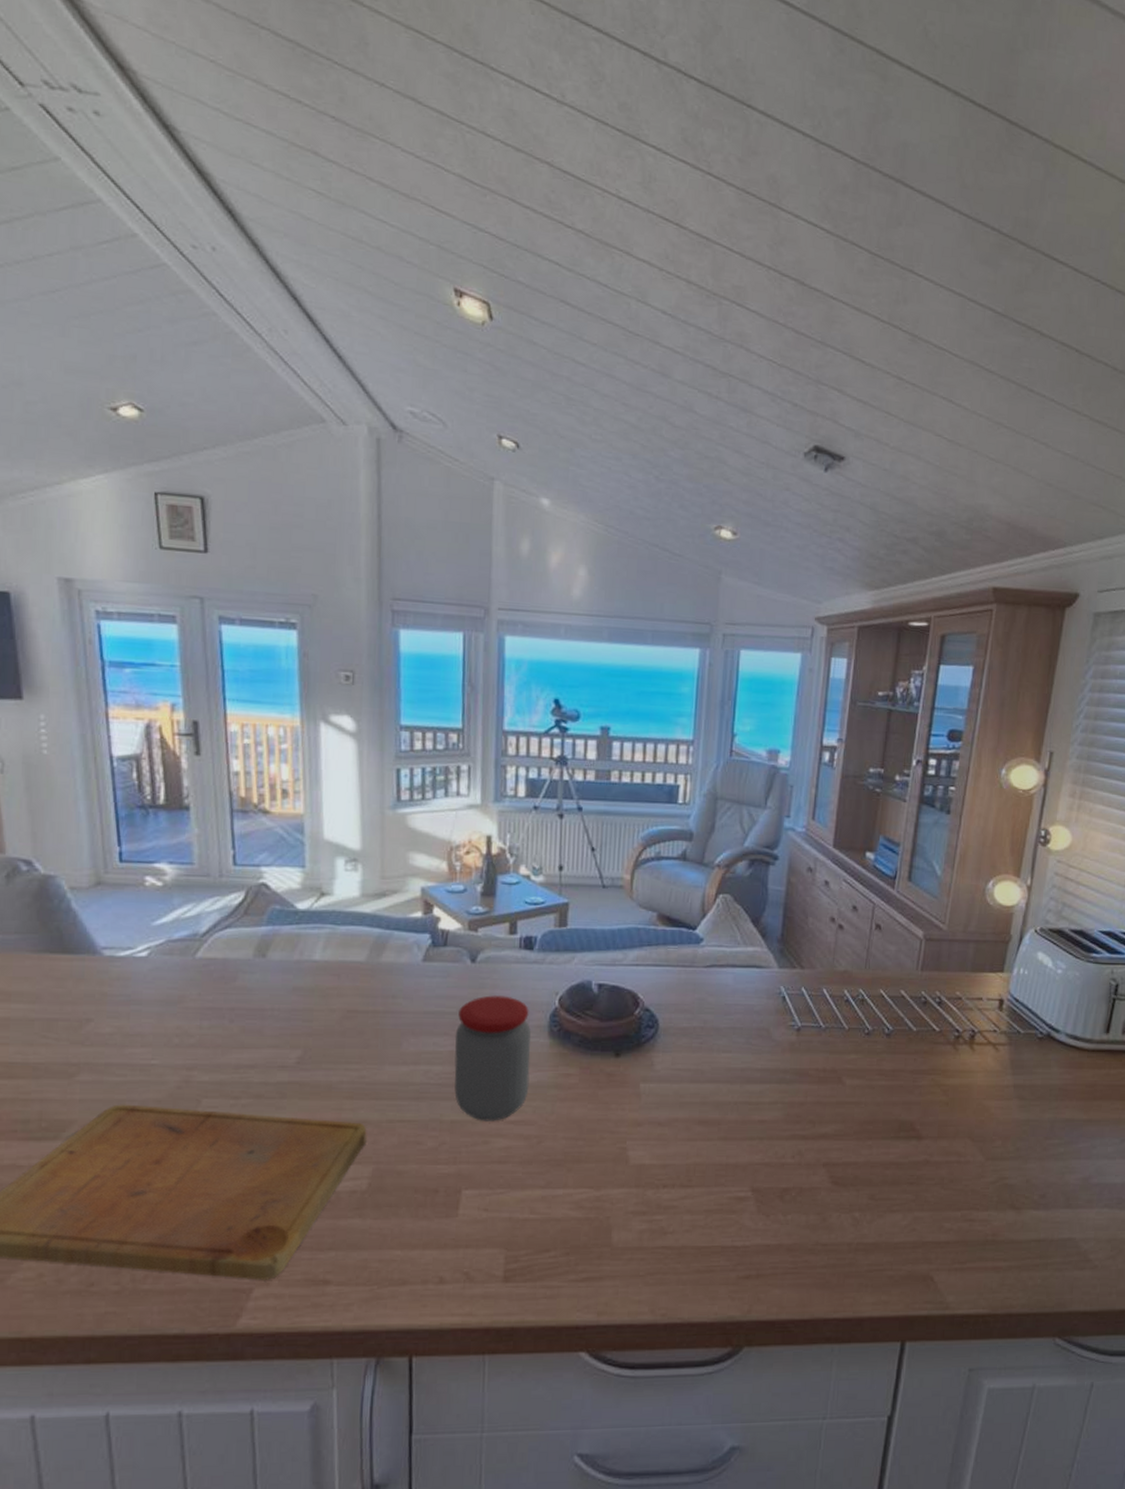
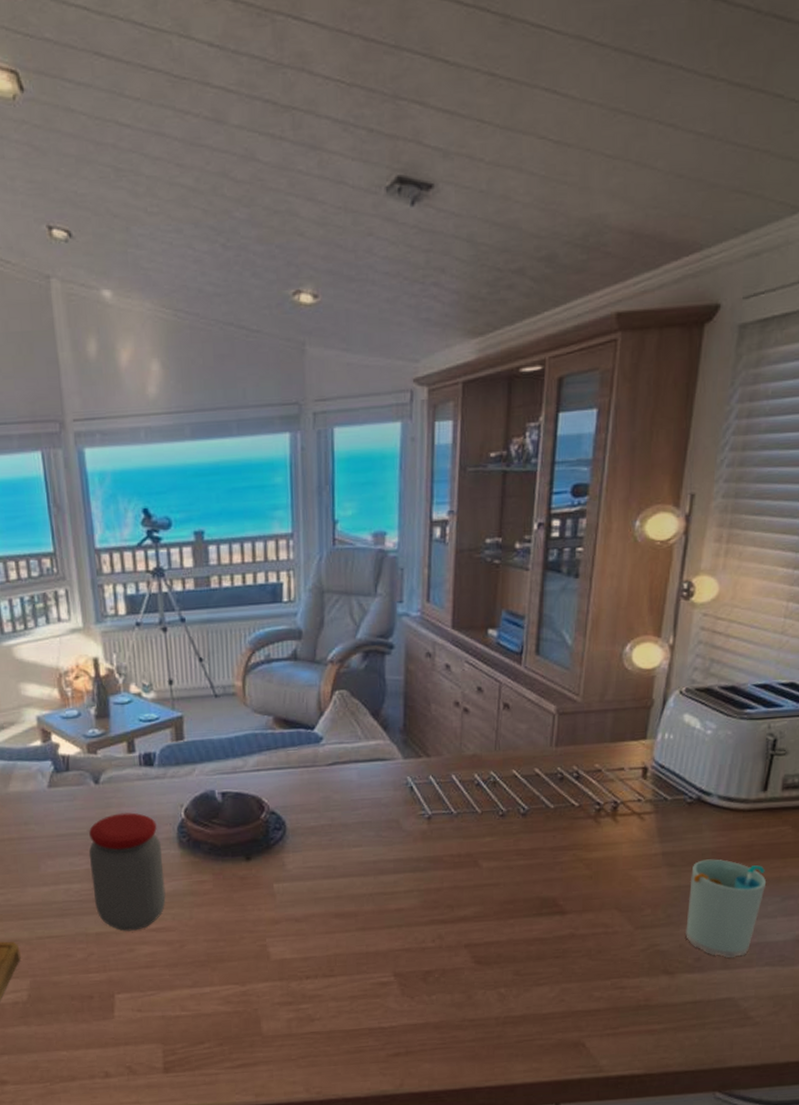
cup: none [1032,1095,1107,1196] -> present [685,859,767,958]

